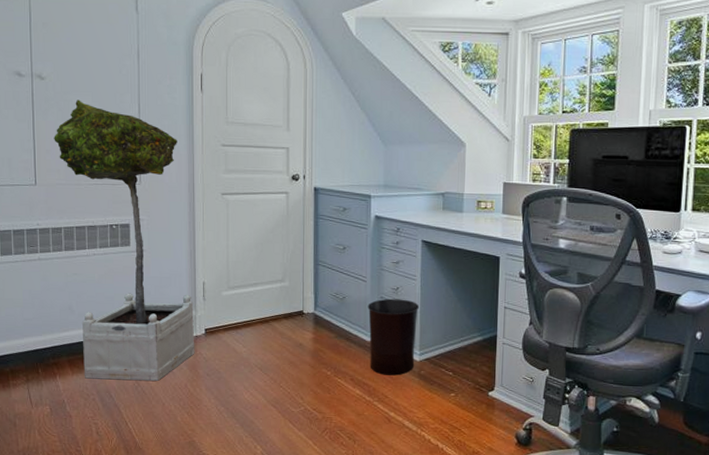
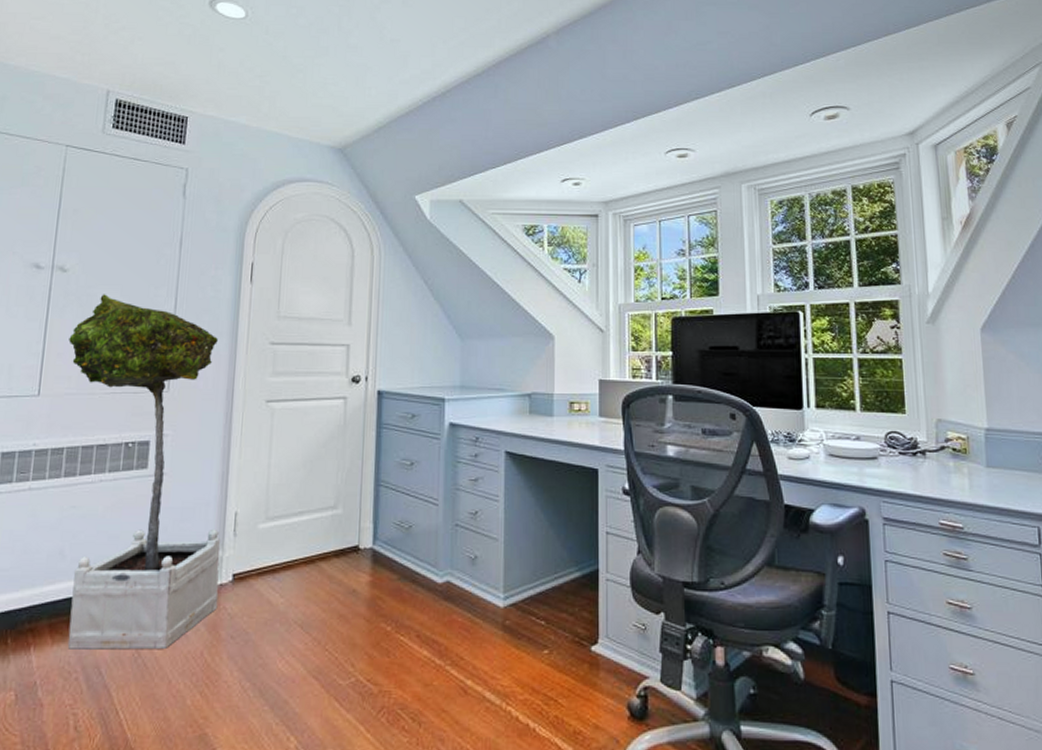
waste bin: present [367,298,419,376] -> none [439,526,502,628]

